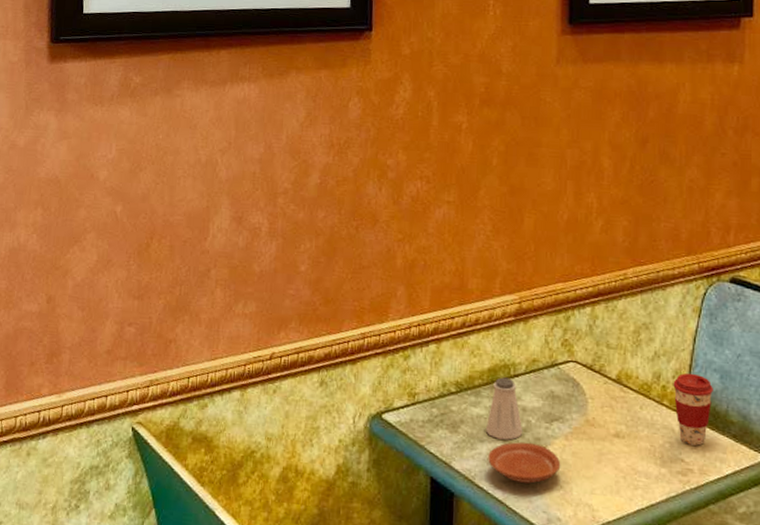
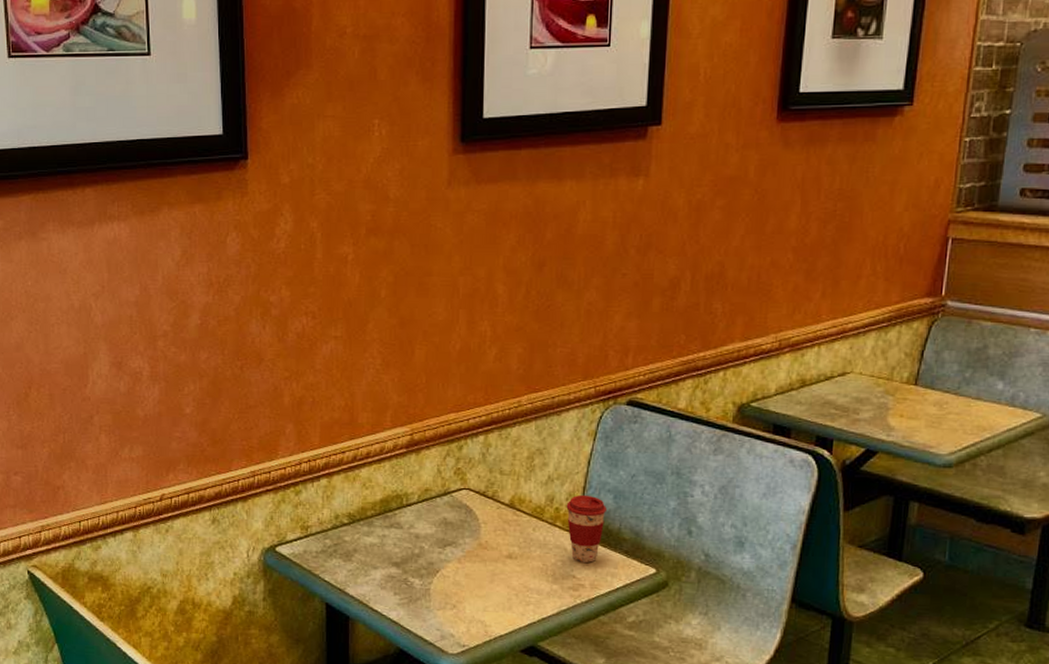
saltshaker: present [485,377,523,440] -> none [379,507,416,566]
plate: present [488,442,561,484] -> none [382,567,454,605]

